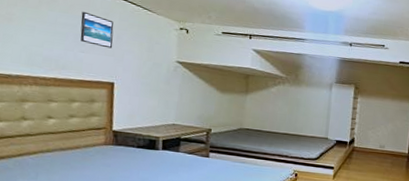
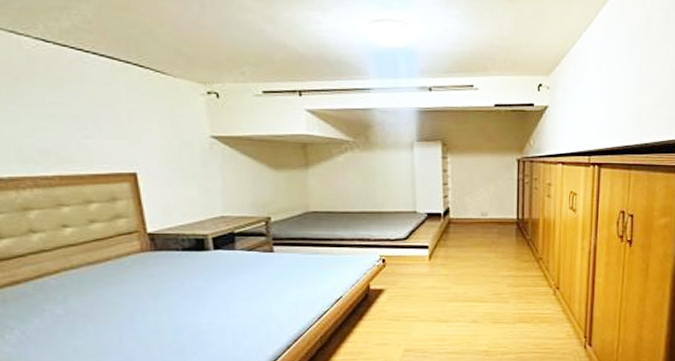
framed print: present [80,11,114,49] -> none [74,83,125,129]

